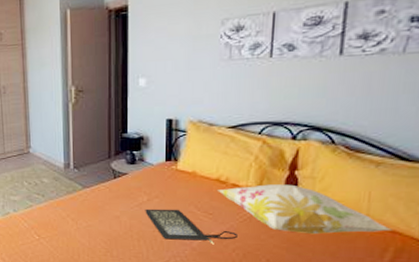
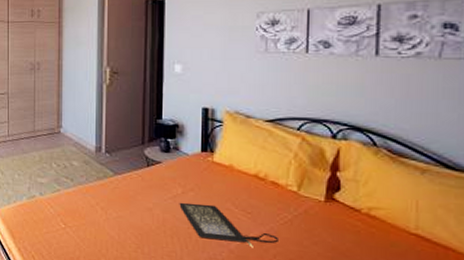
decorative pillow: present [216,184,392,235] -> none [254,184,444,247]

